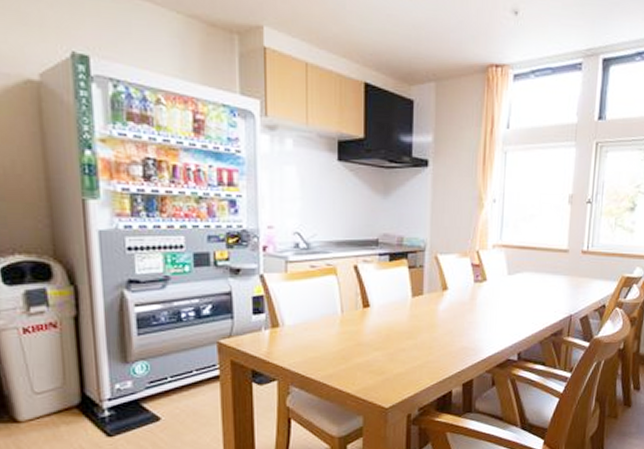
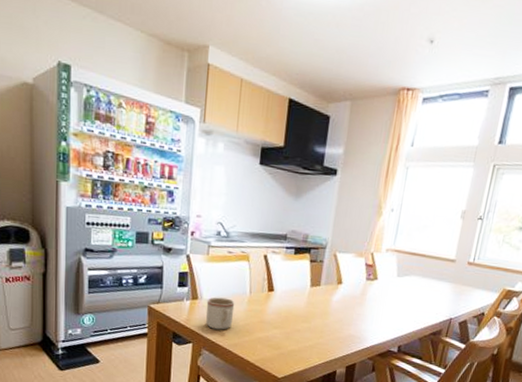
mug: none [290,321,325,360] -> present [206,297,235,330]

